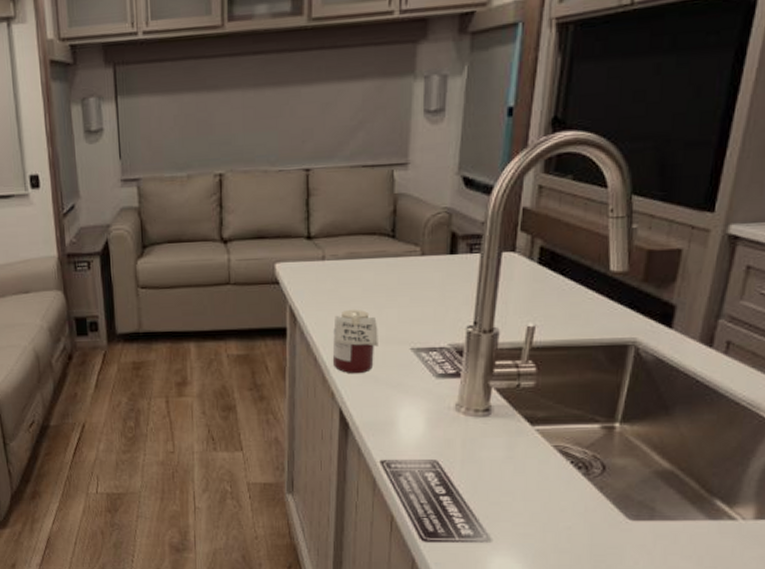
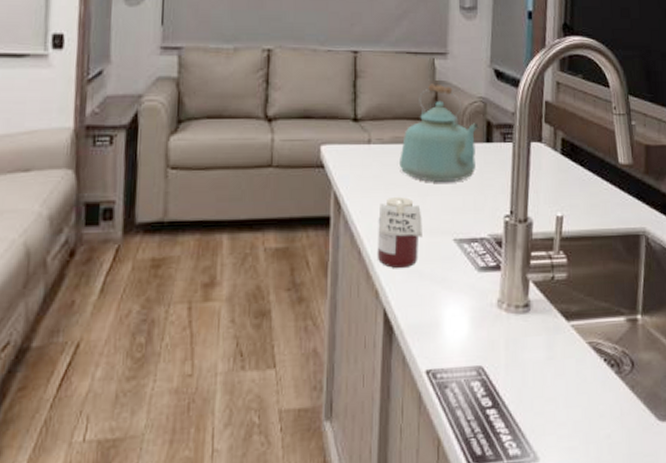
kettle: none [355,196,442,296] -> present [400,83,479,183]

